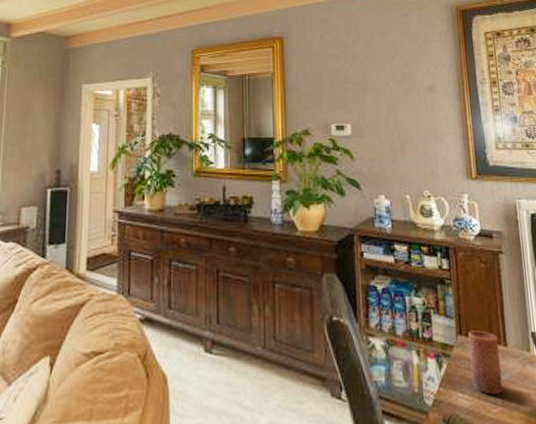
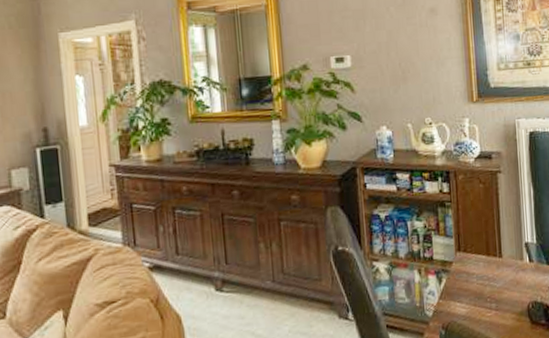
candle: present [468,330,503,395] -> none [466,245,497,301]

